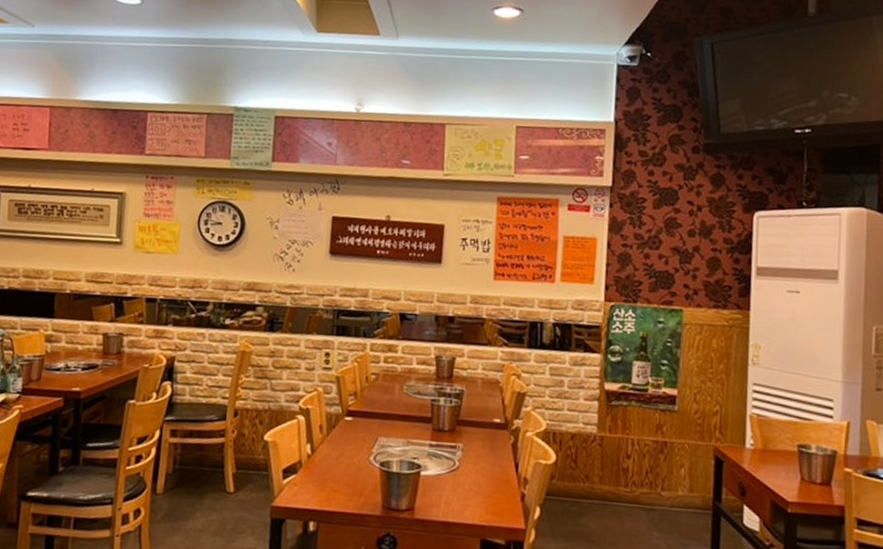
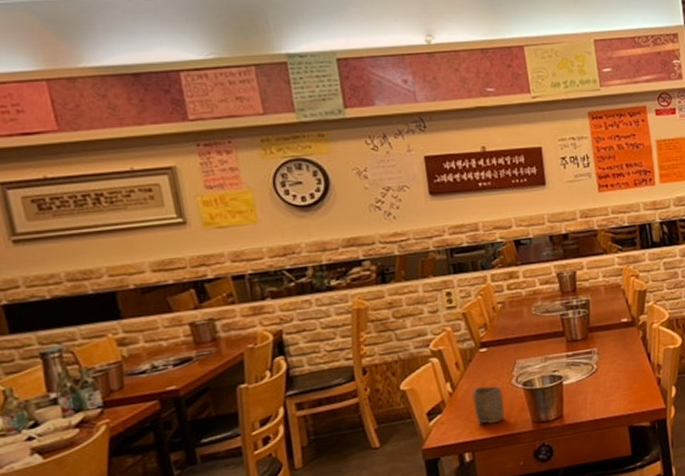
cup: none [327,456,359,498] -> present [472,386,506,424]

